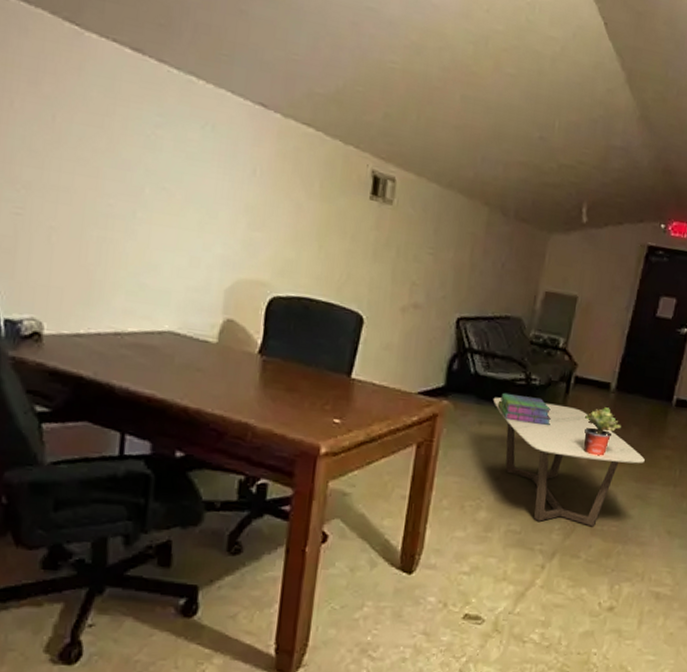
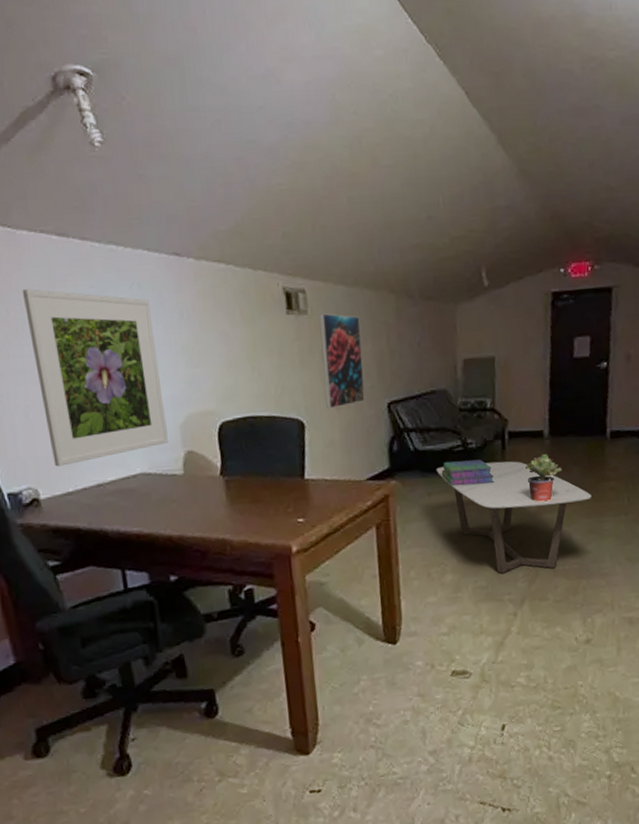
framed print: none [68,98,221,306] -> present [22,289,168,467]
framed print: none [391,208,447,311] -> present [319,313,365,409]

